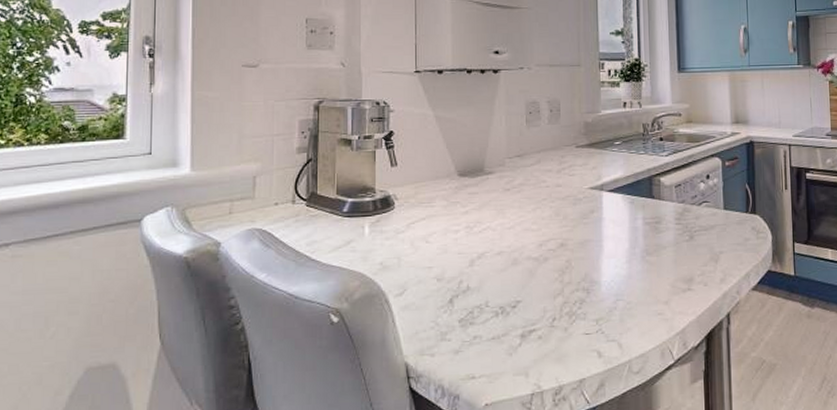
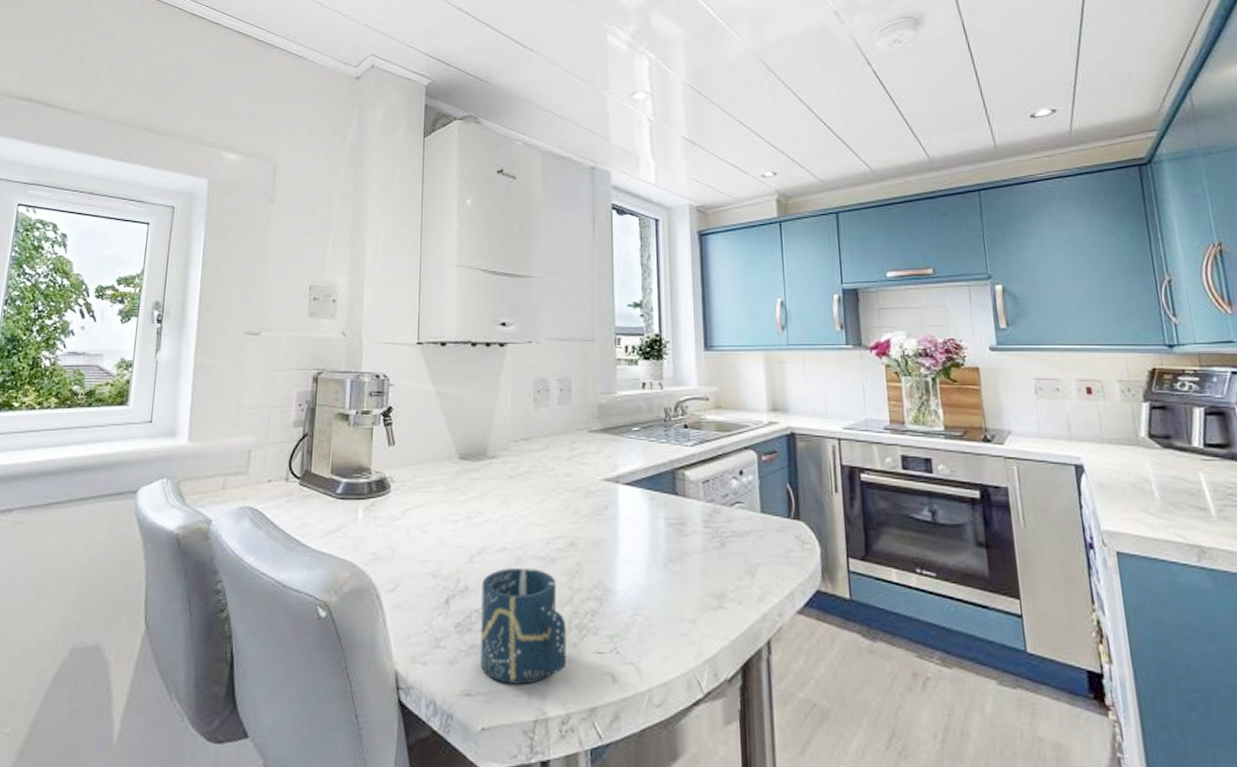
cup: none [482,267,559,366] -> present [481,567,566,685]

